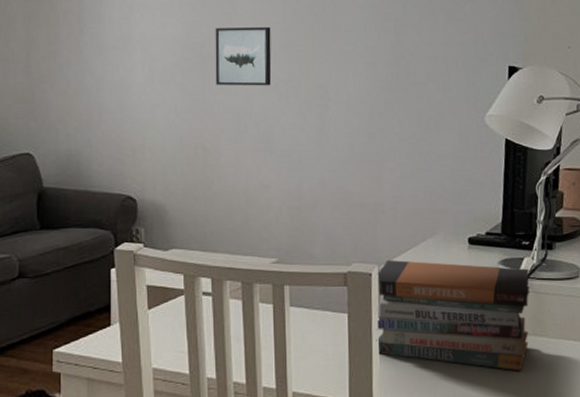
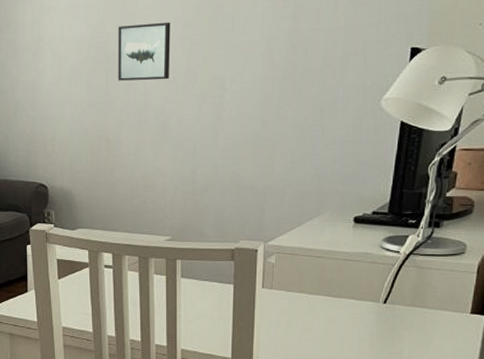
book stack: present [376,260,530,371] -> none [258,238,413,338]

